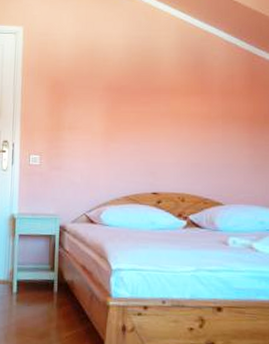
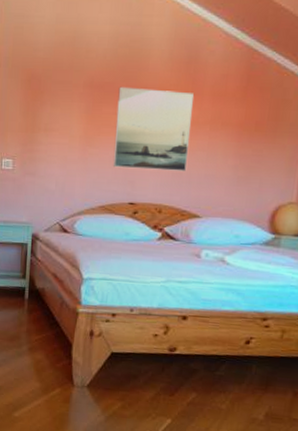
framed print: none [134,88,205,162] -> present [112,86,194,171]

